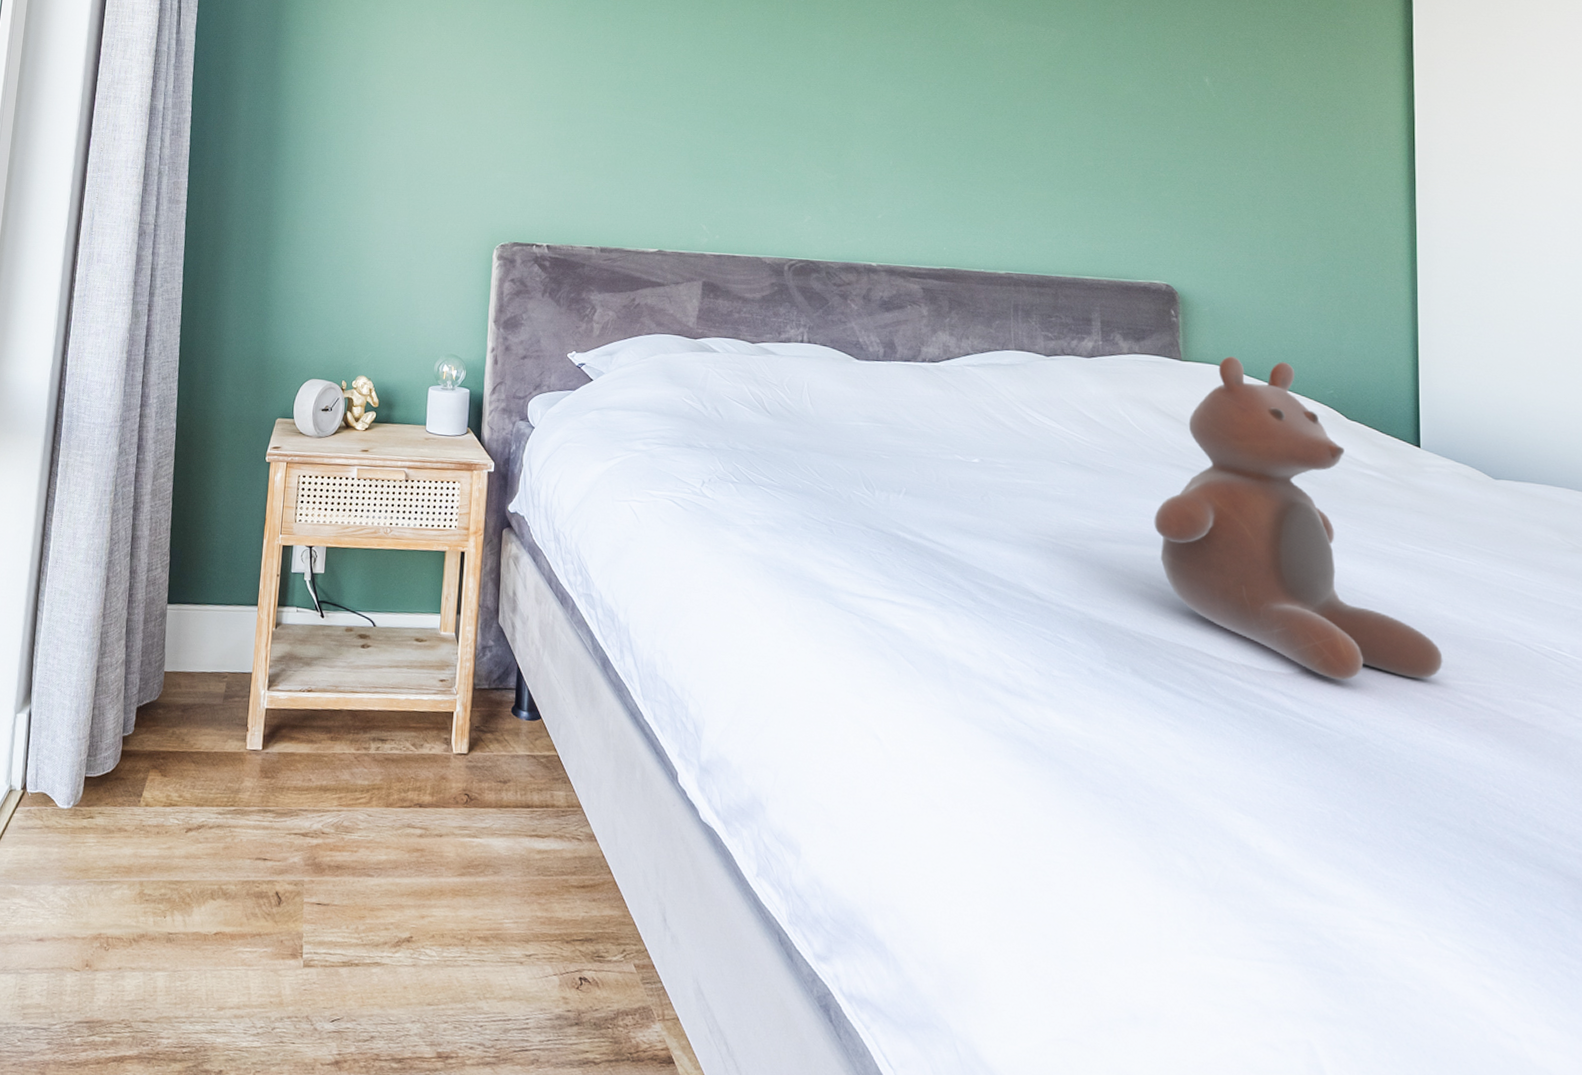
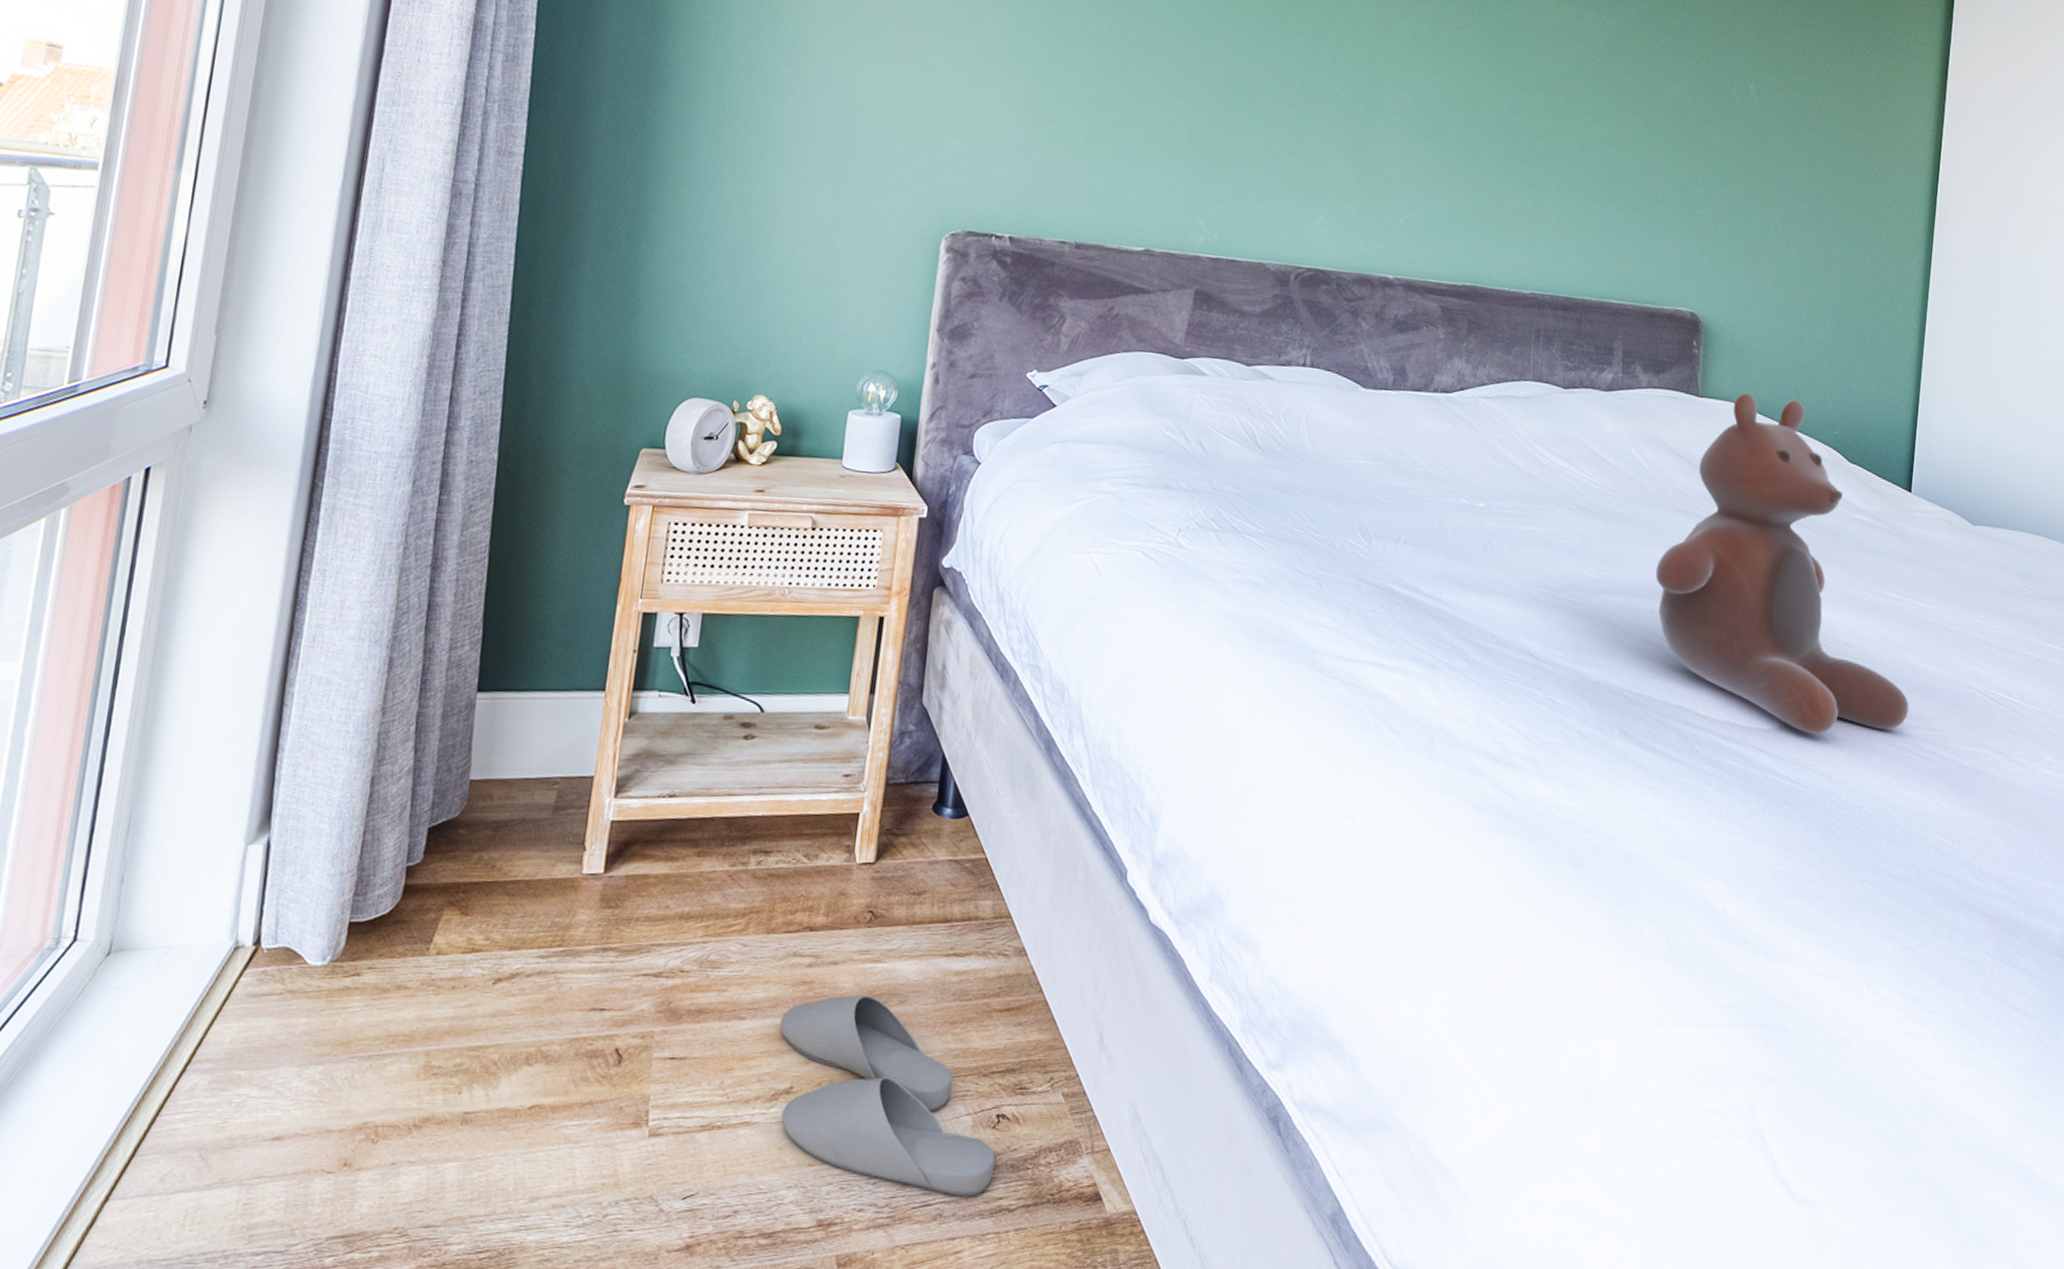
slippers: none [399,863,581,1047] -> present [779,994,996,1196]

